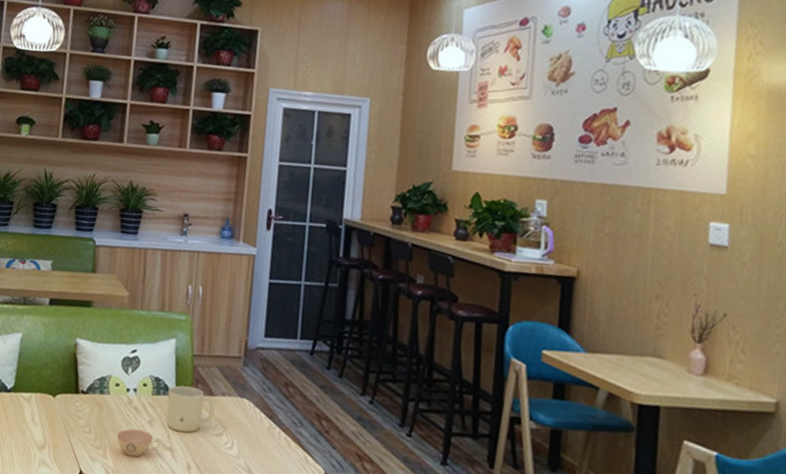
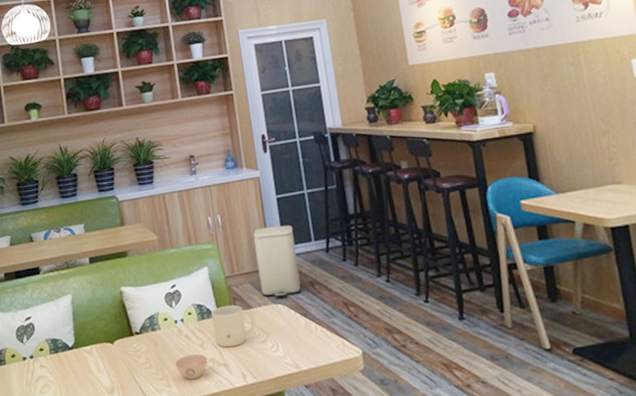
pedal bin: none [228,311,280,393] -> present [253,225,301,297]

